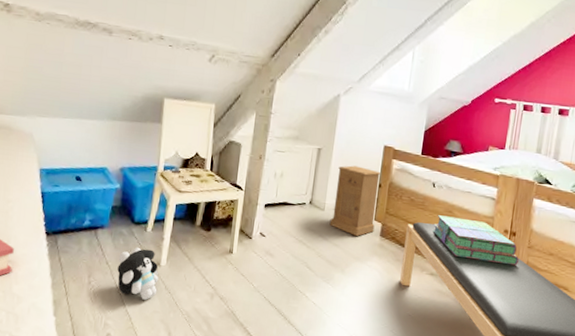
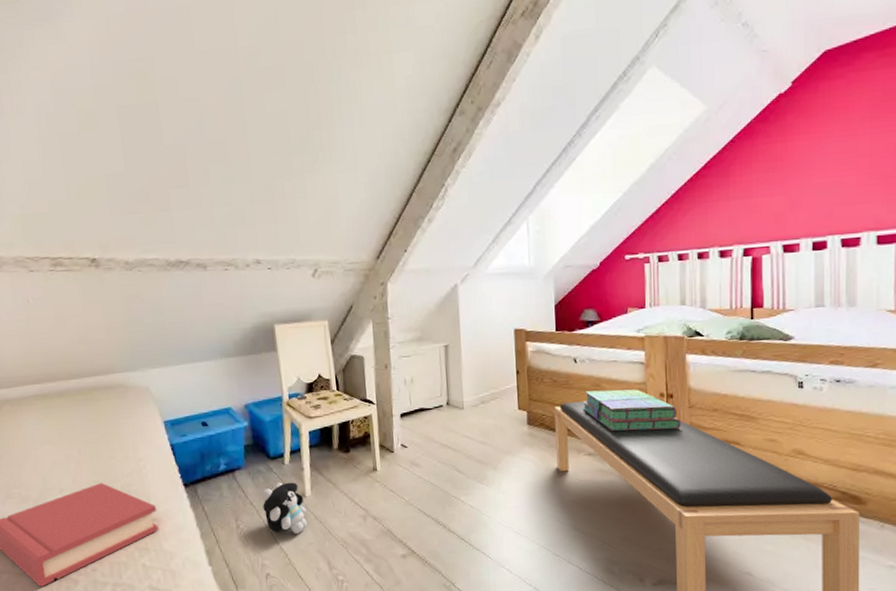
nightstand: present [329,165,380,237] -> none [470,356,520,430]

